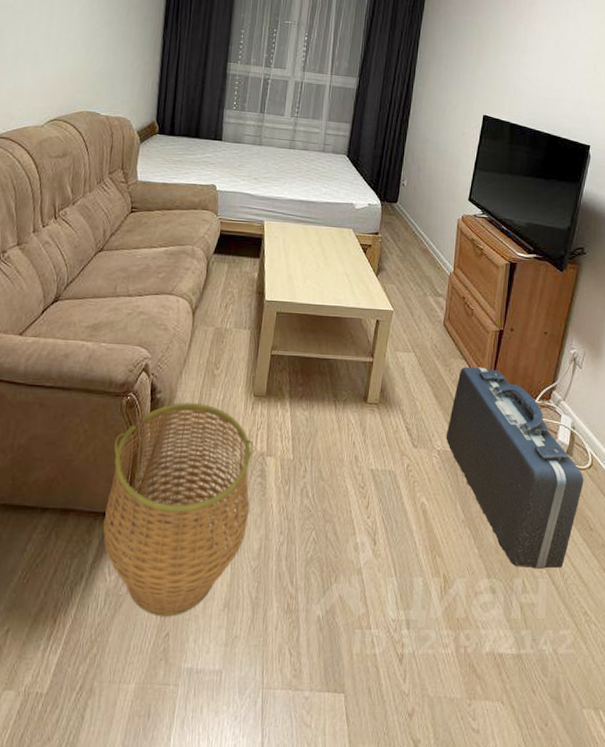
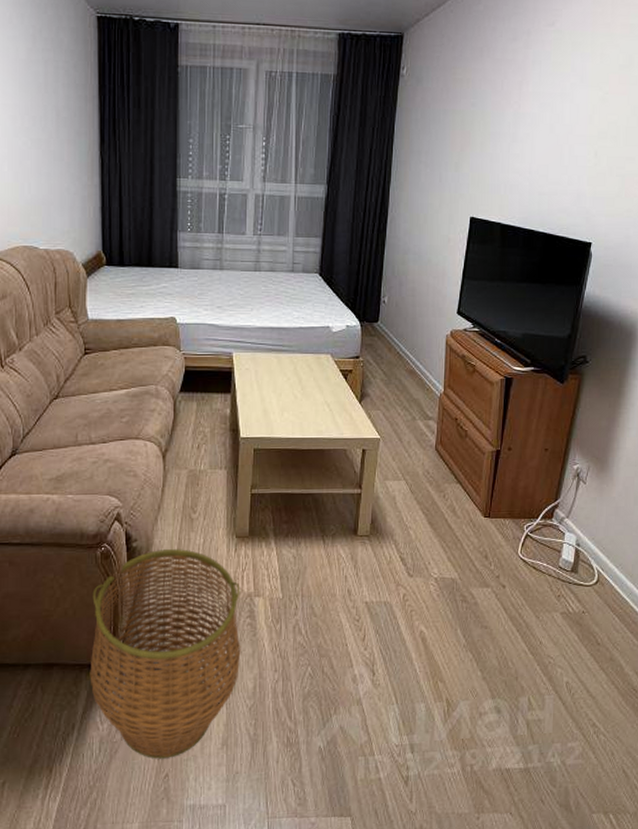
suitcase: present [445,366,584,570] -> none [443,490,590,688]

